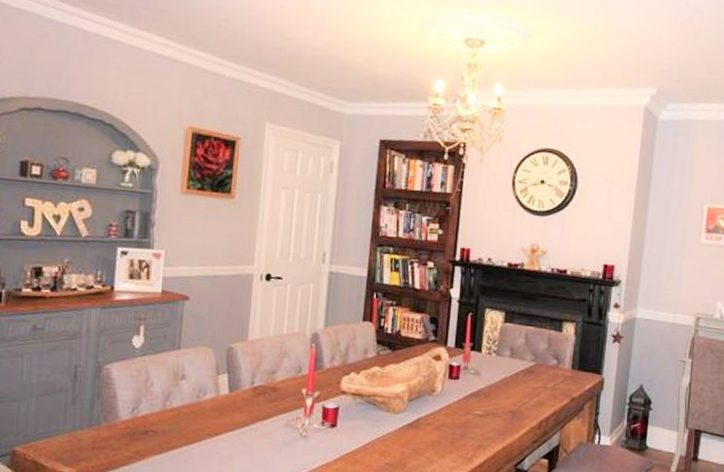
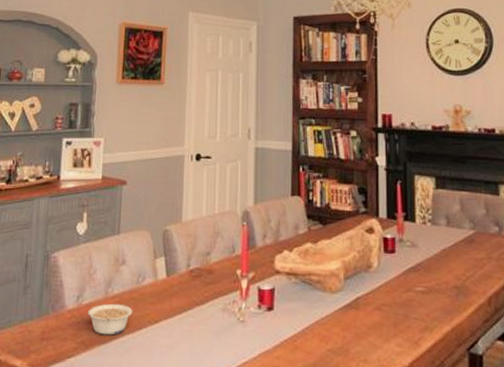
legume: none [143,416,192,446] -> present [87,303,133,335]

